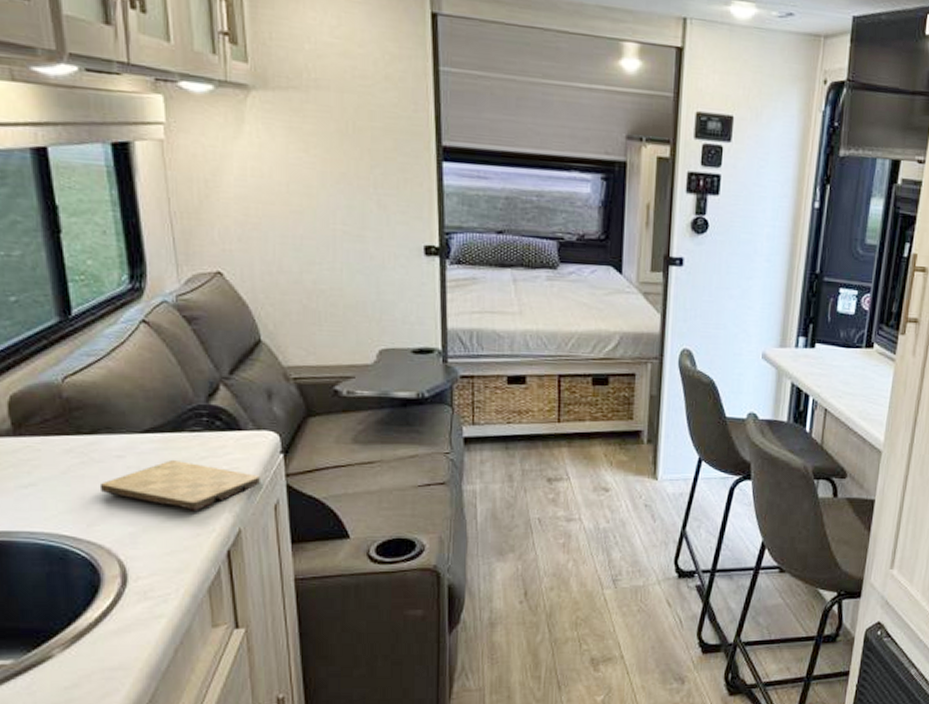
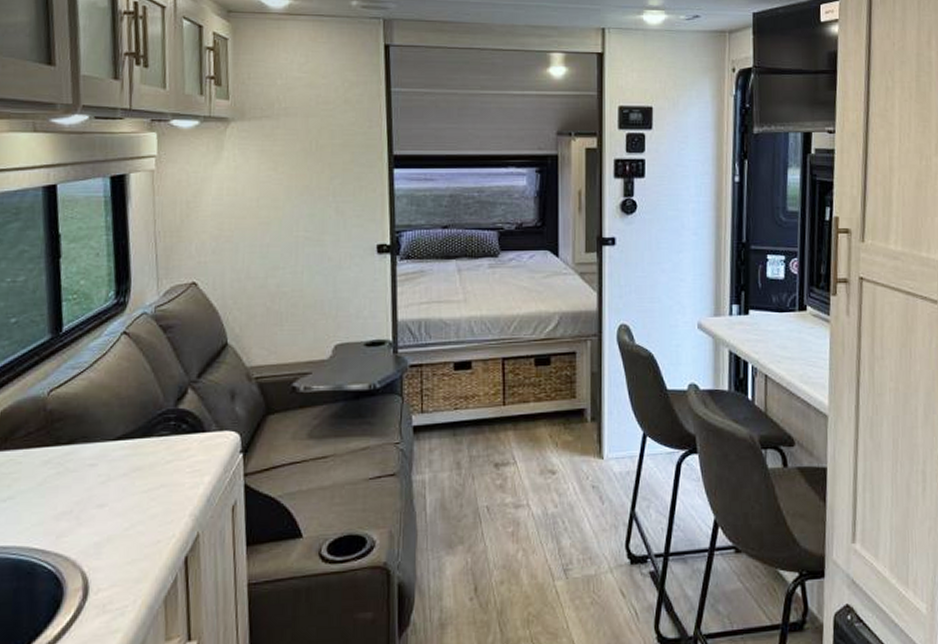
cutting board: present [99,460,260,511] -> none [71,466,220,517]

